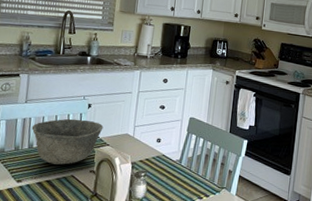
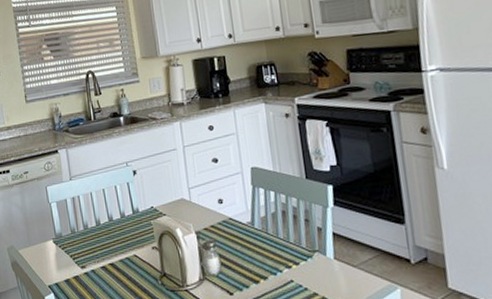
bowl: present [31,118,104,165] -> none [82,189,155,245]

